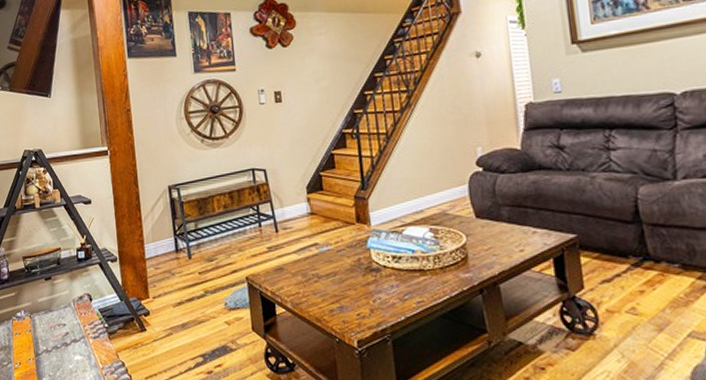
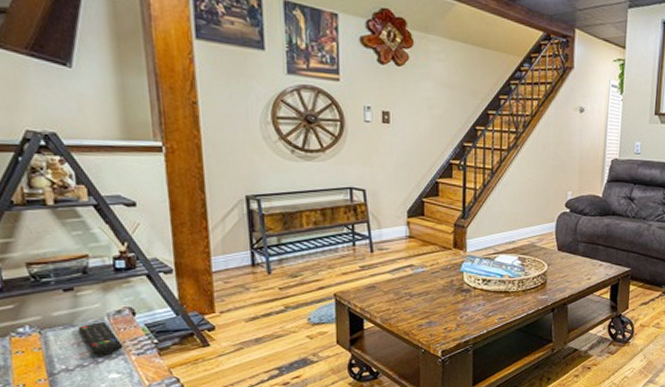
remote control: none [53,306,84,339] -> present [77,321,124,356]

